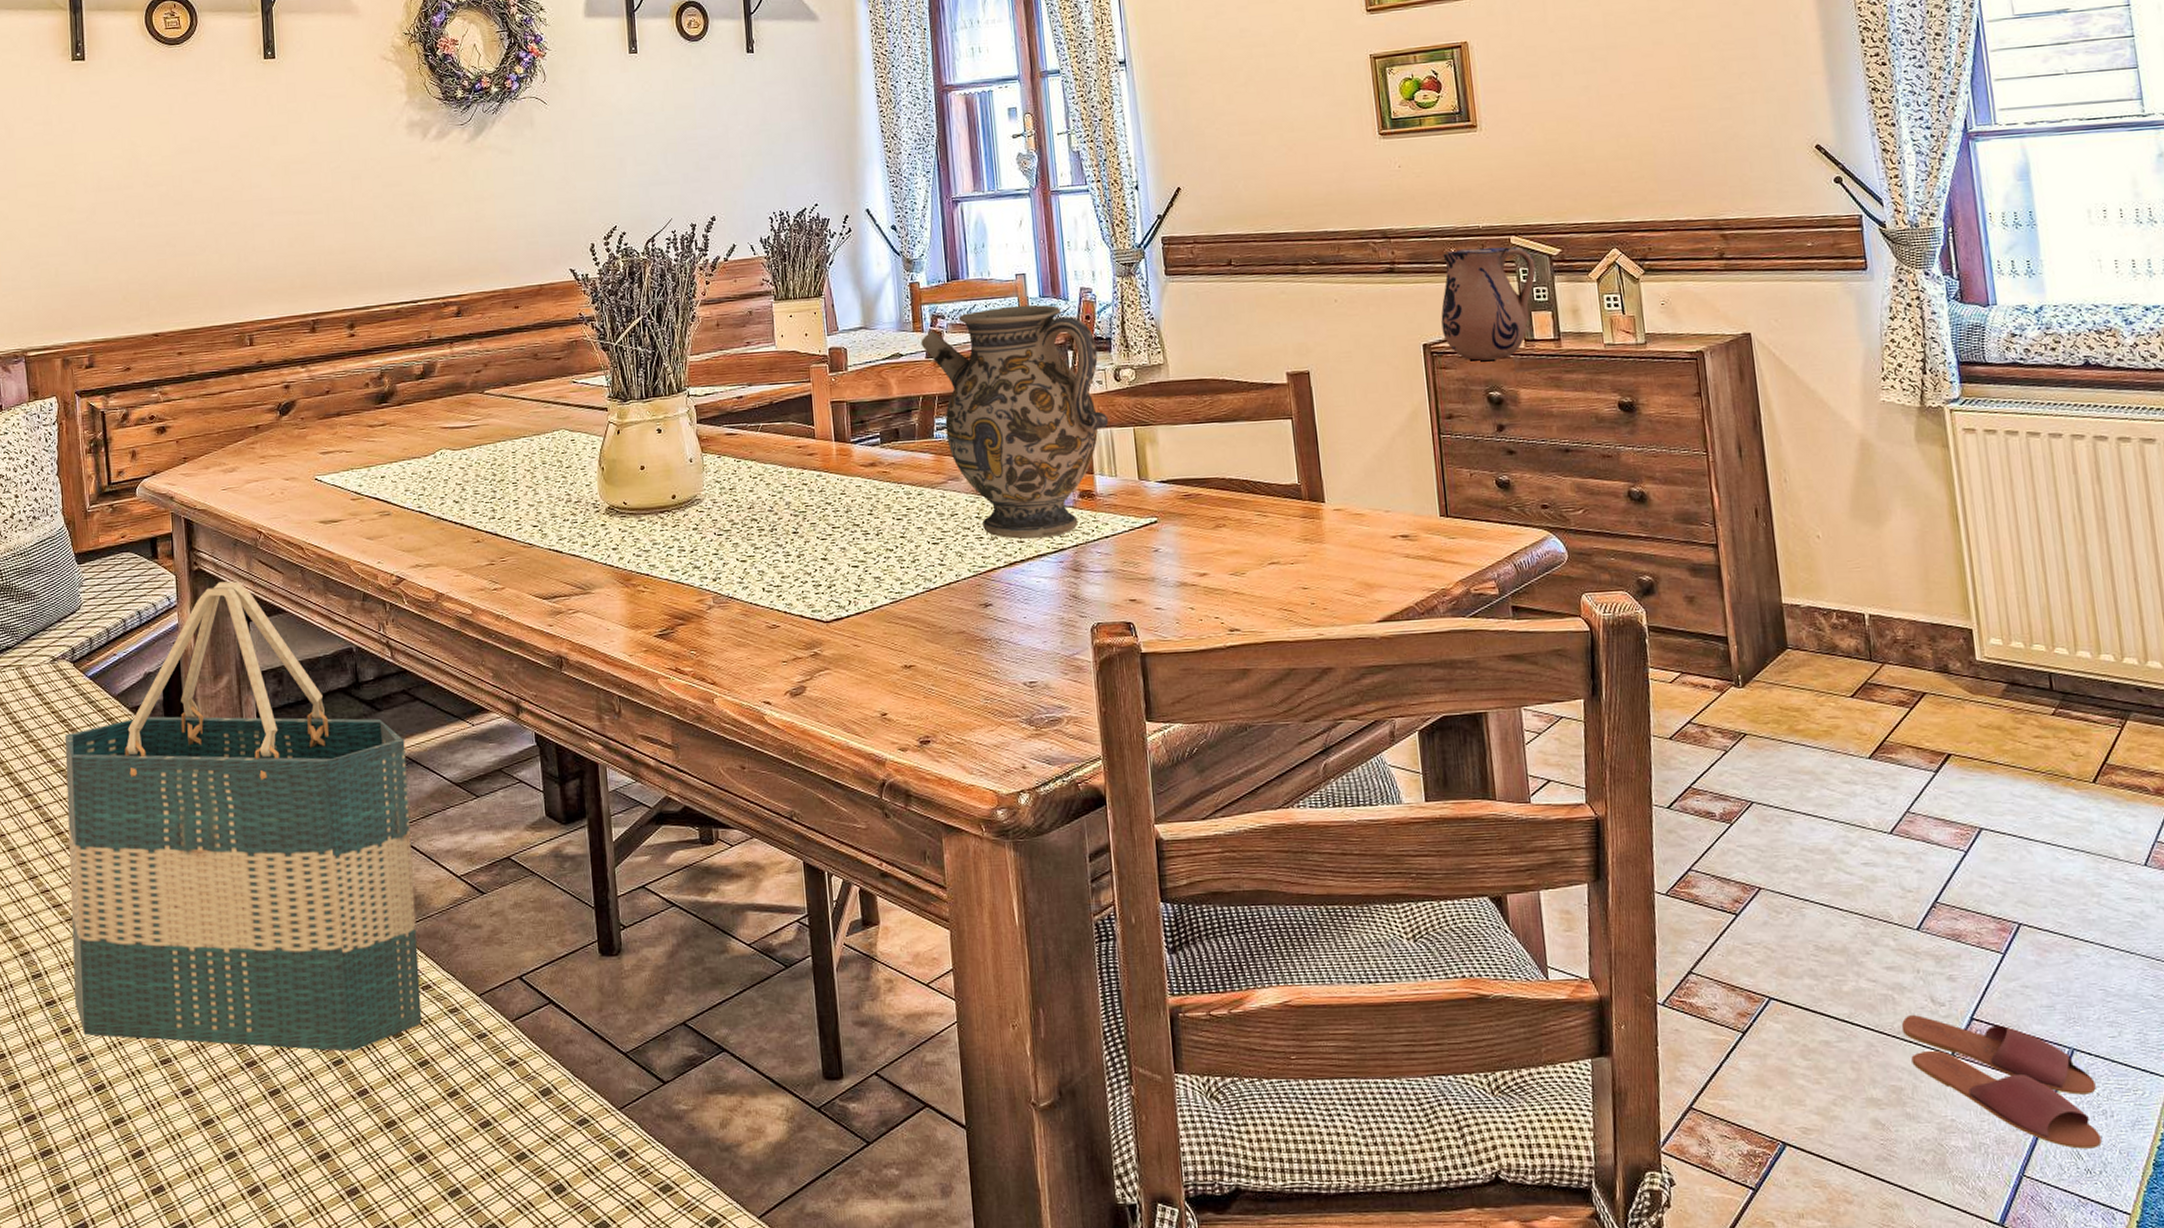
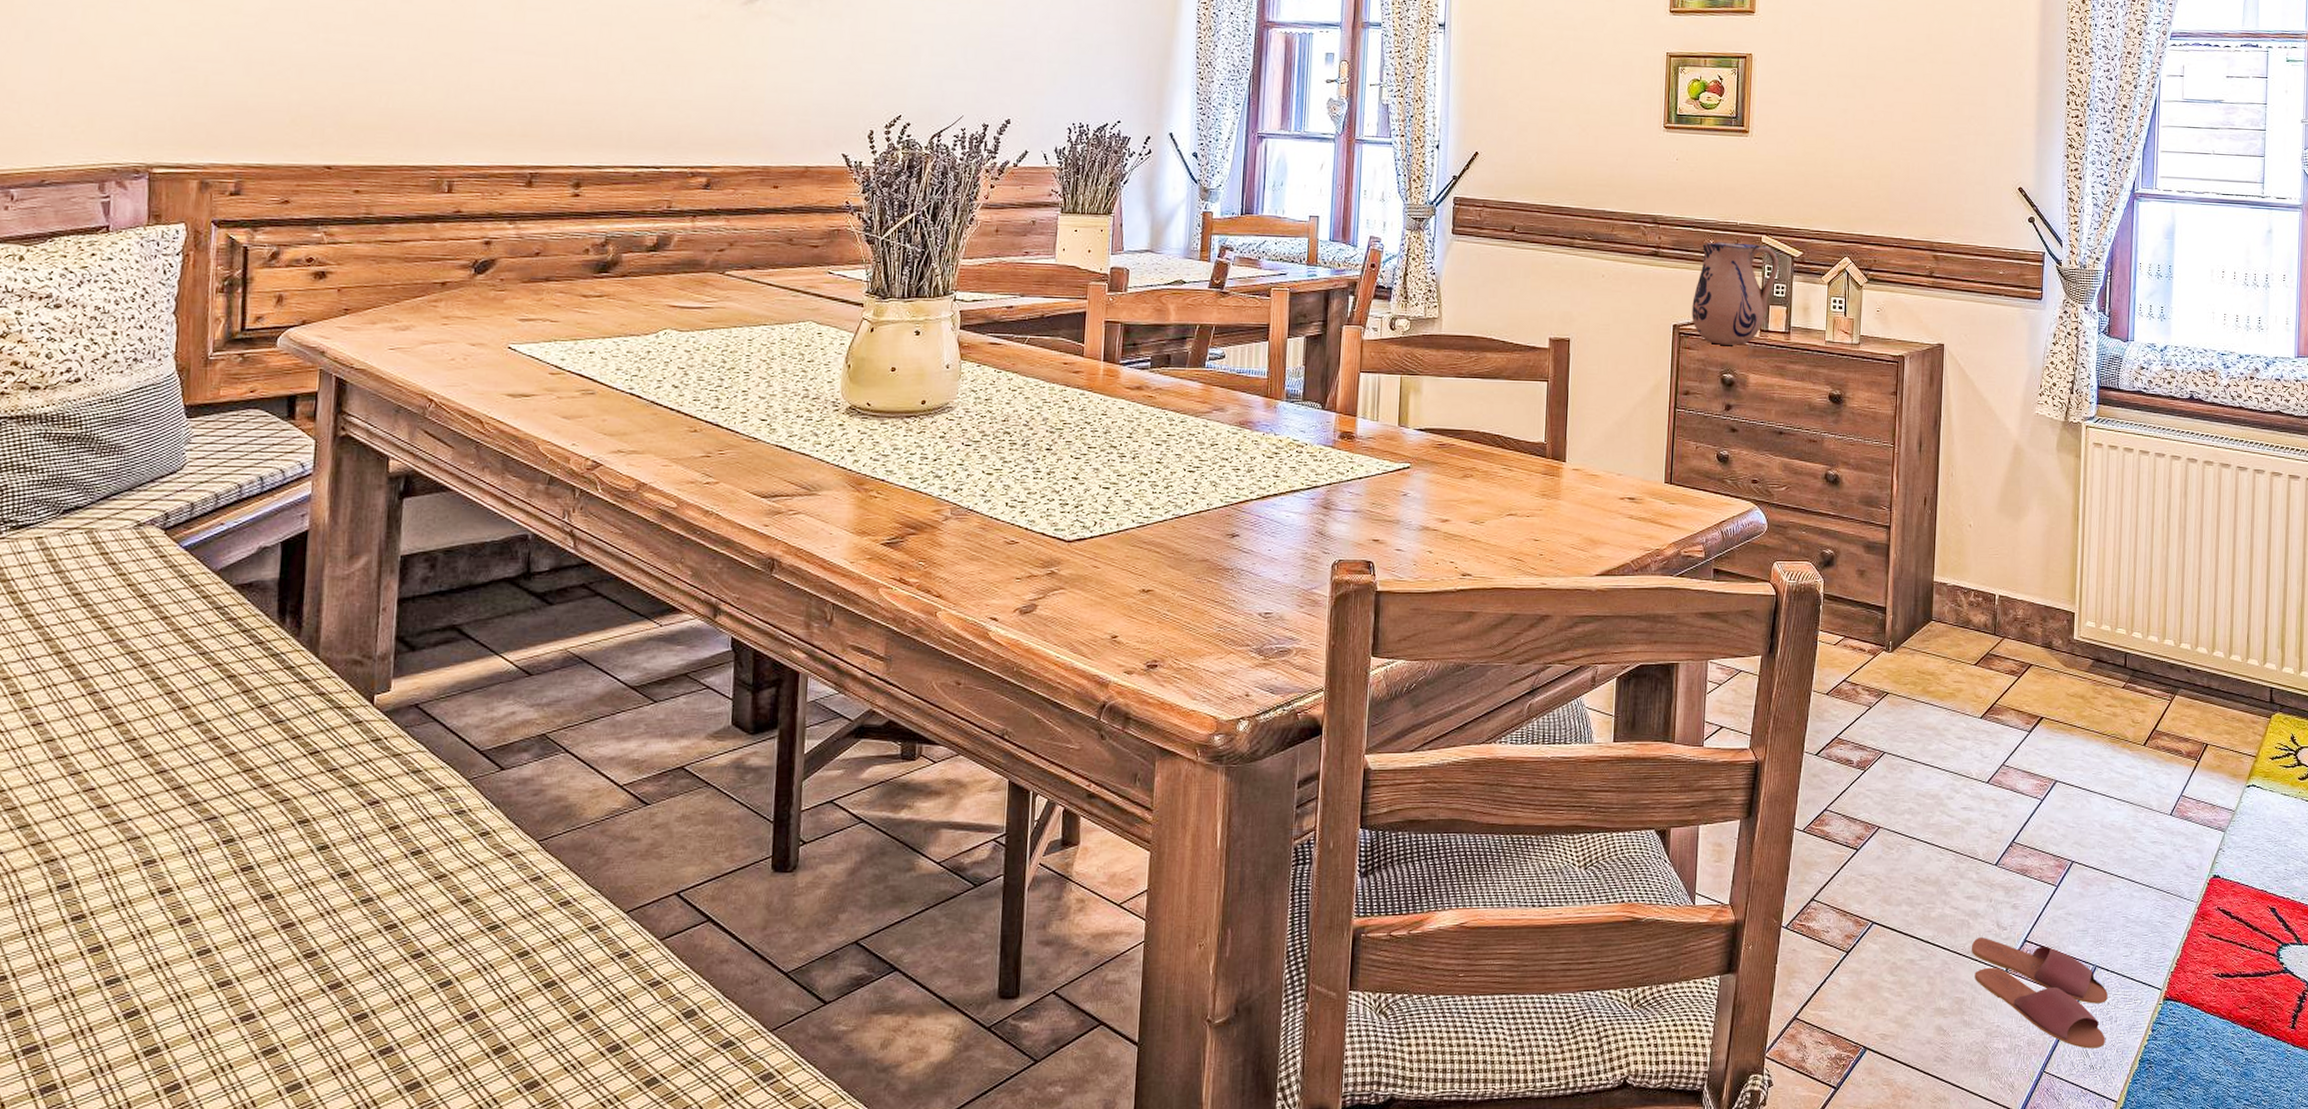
tote bag: present [65,581,422,1053] -> none [112,452,577,973]
ewer: present [921,304,1109,540] -> none [1205,246,1379,475]

